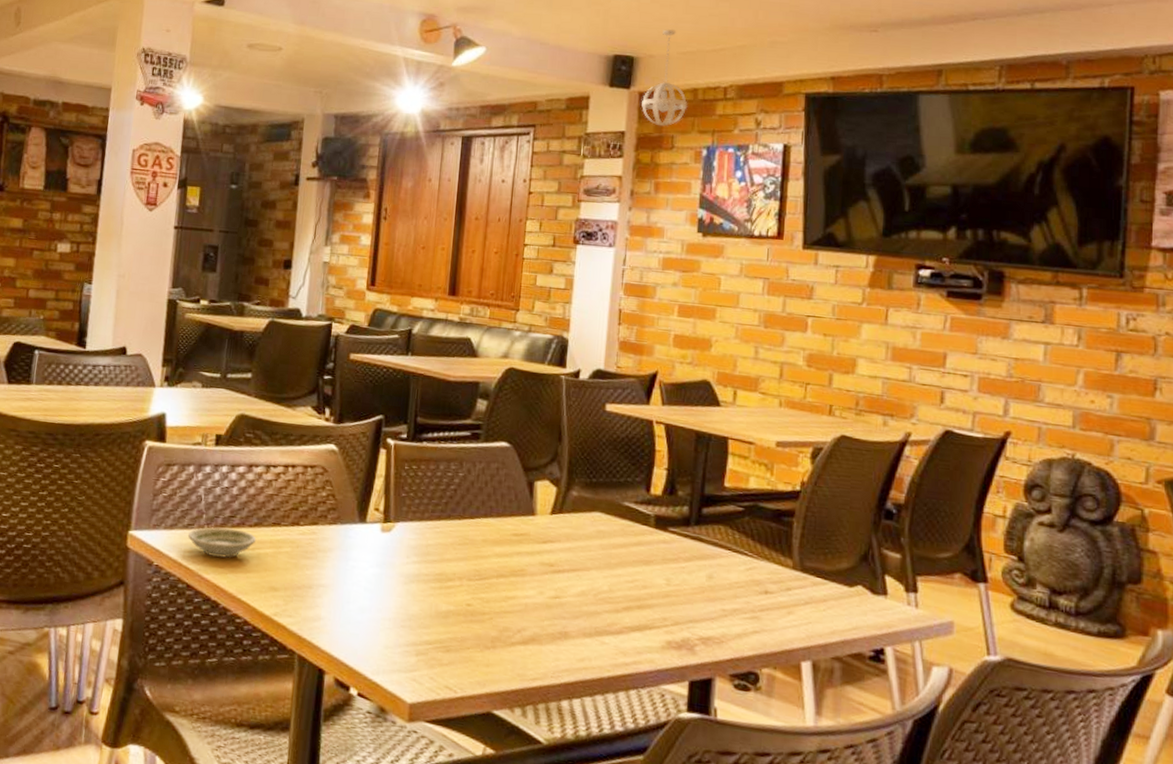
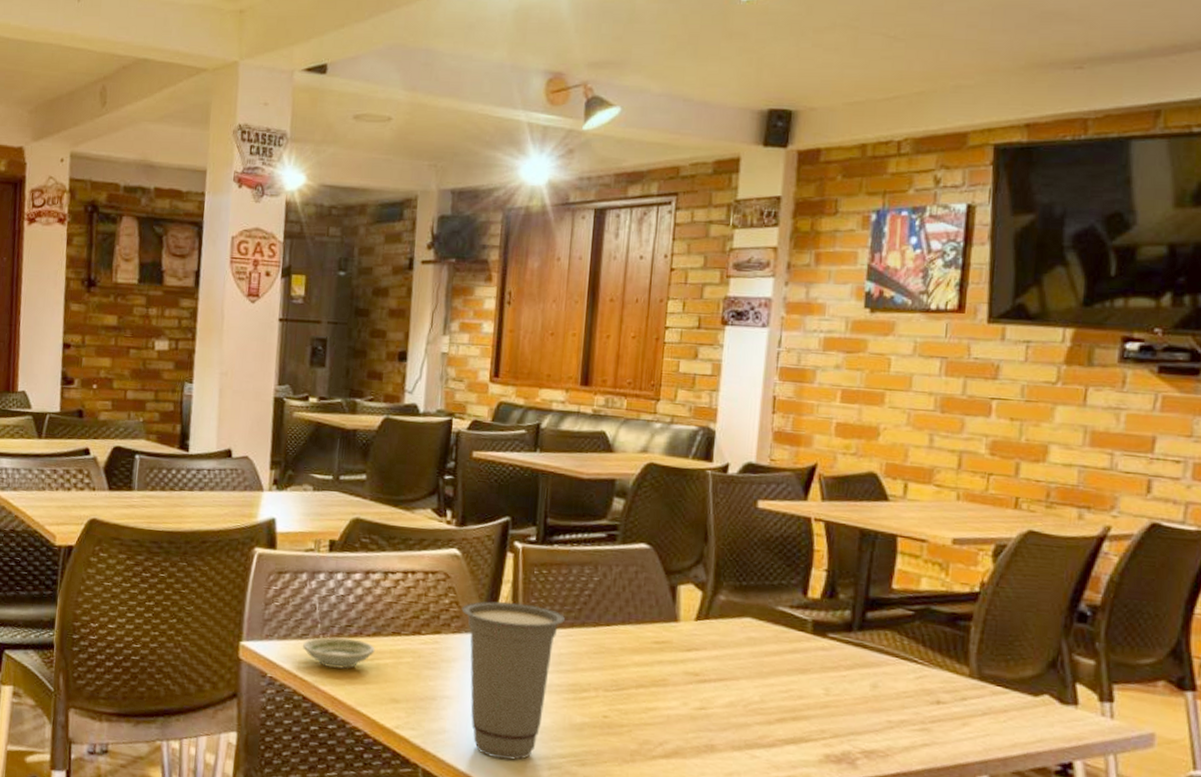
cup: none [337,494,433,647] -> present [461,601,566,760]
pendant light: present [642,28,688,127] -> none [801,76,855,190]

